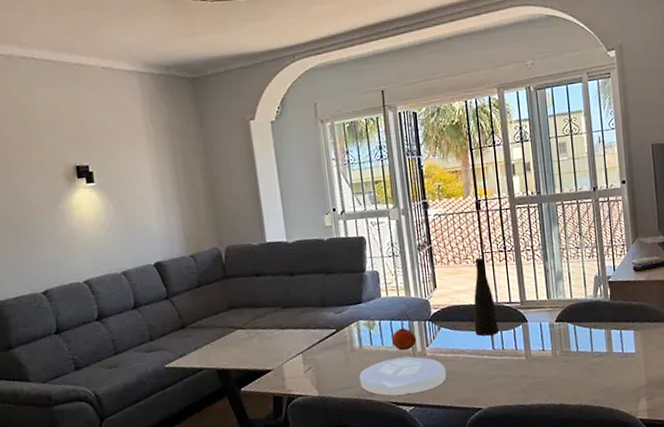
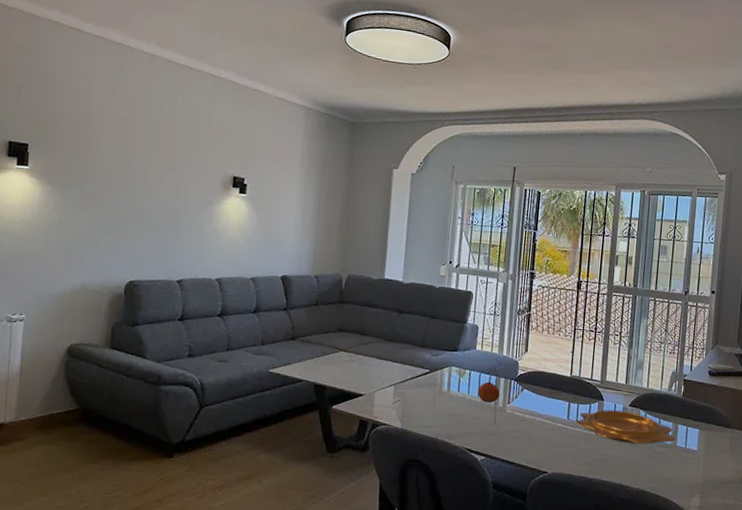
plate: present [359,356,447,396] -> none [440,408,522,445]
vase: present [473,257,499,336] -> none [554,333,578,406]
decorative bowl: none [503,327,612,361] -> present [576,410,677,445]

